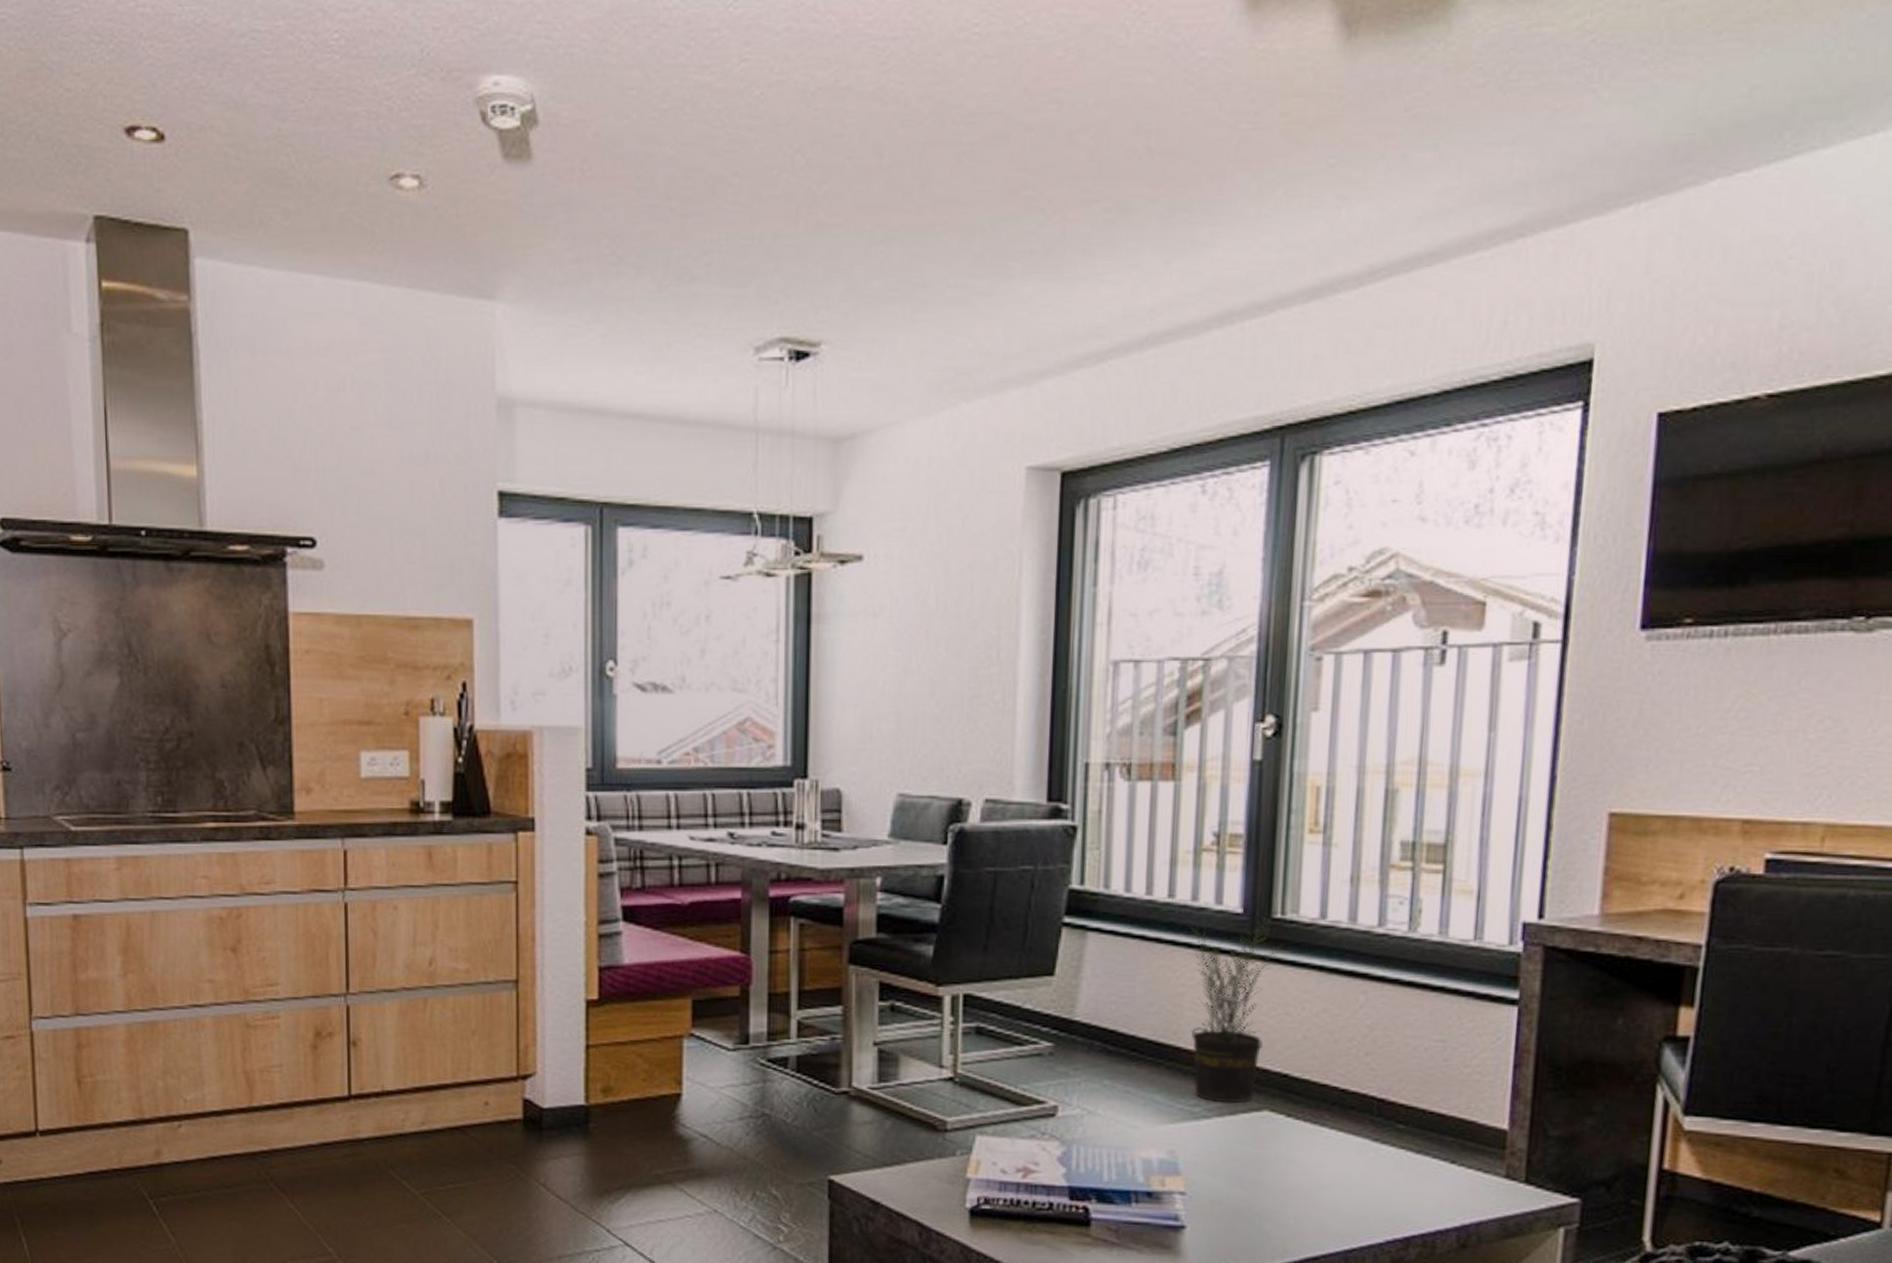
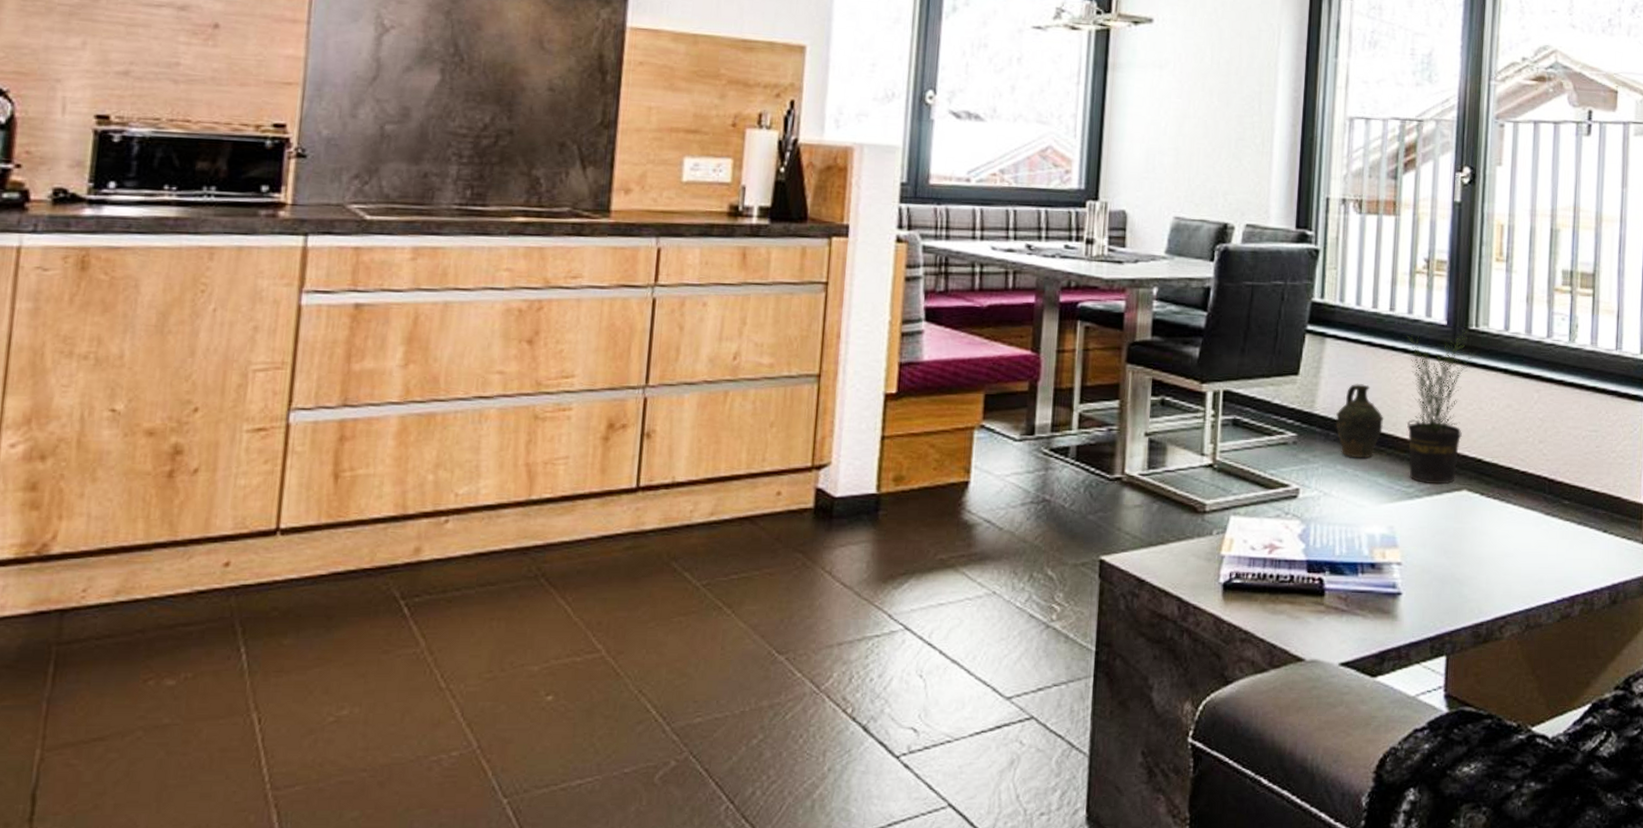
ceramic jug: none [1101,984,1162,1072] -> present [1335,383,1384,459]

